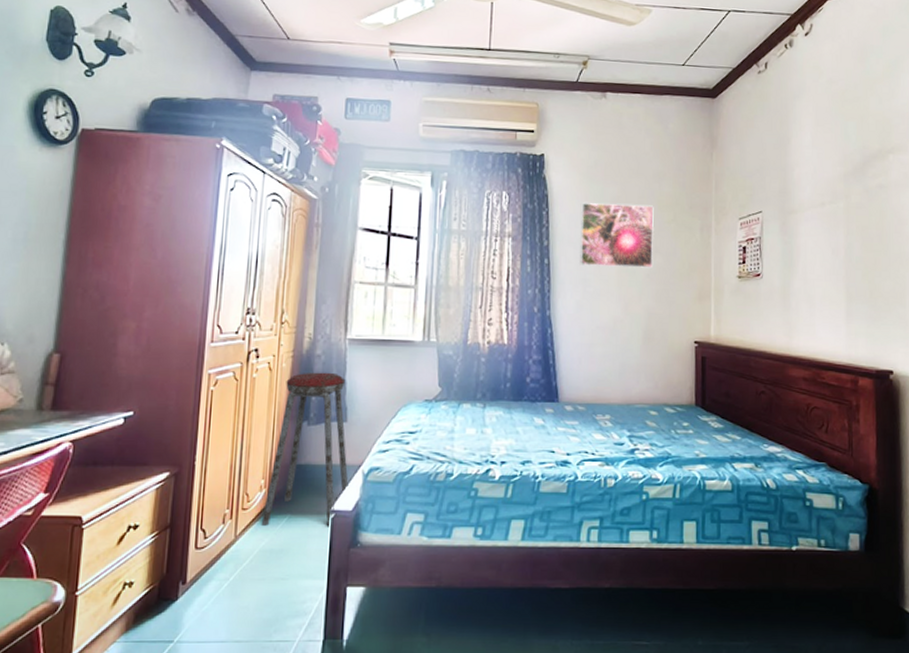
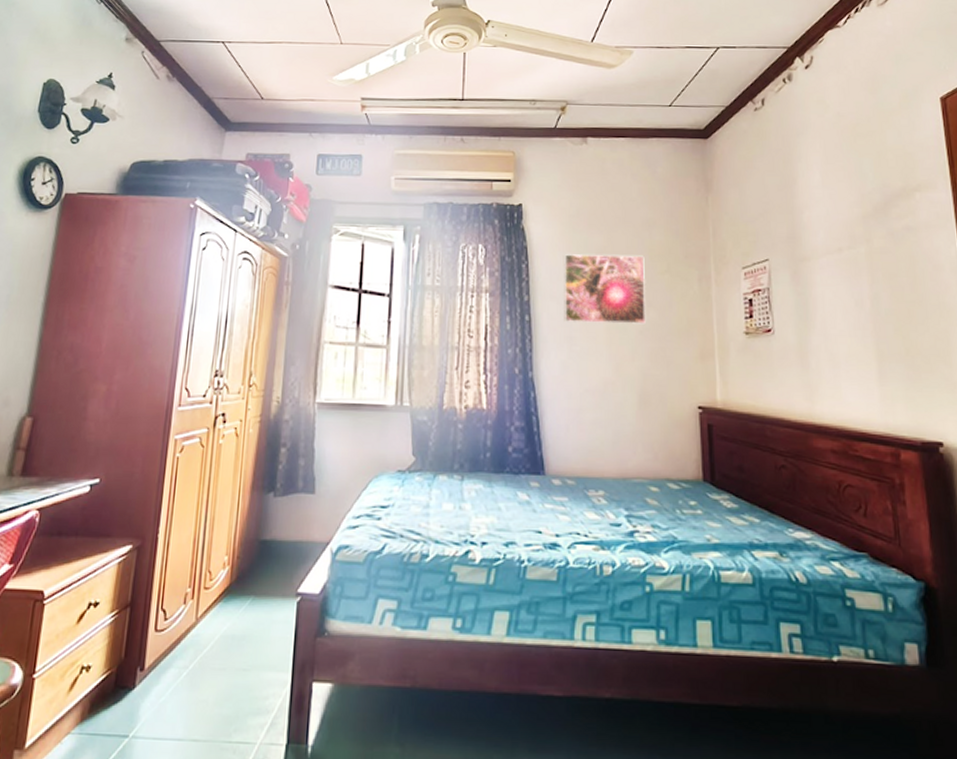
music stool: present [261,372,349,526] -> none [223,438,316,611]

